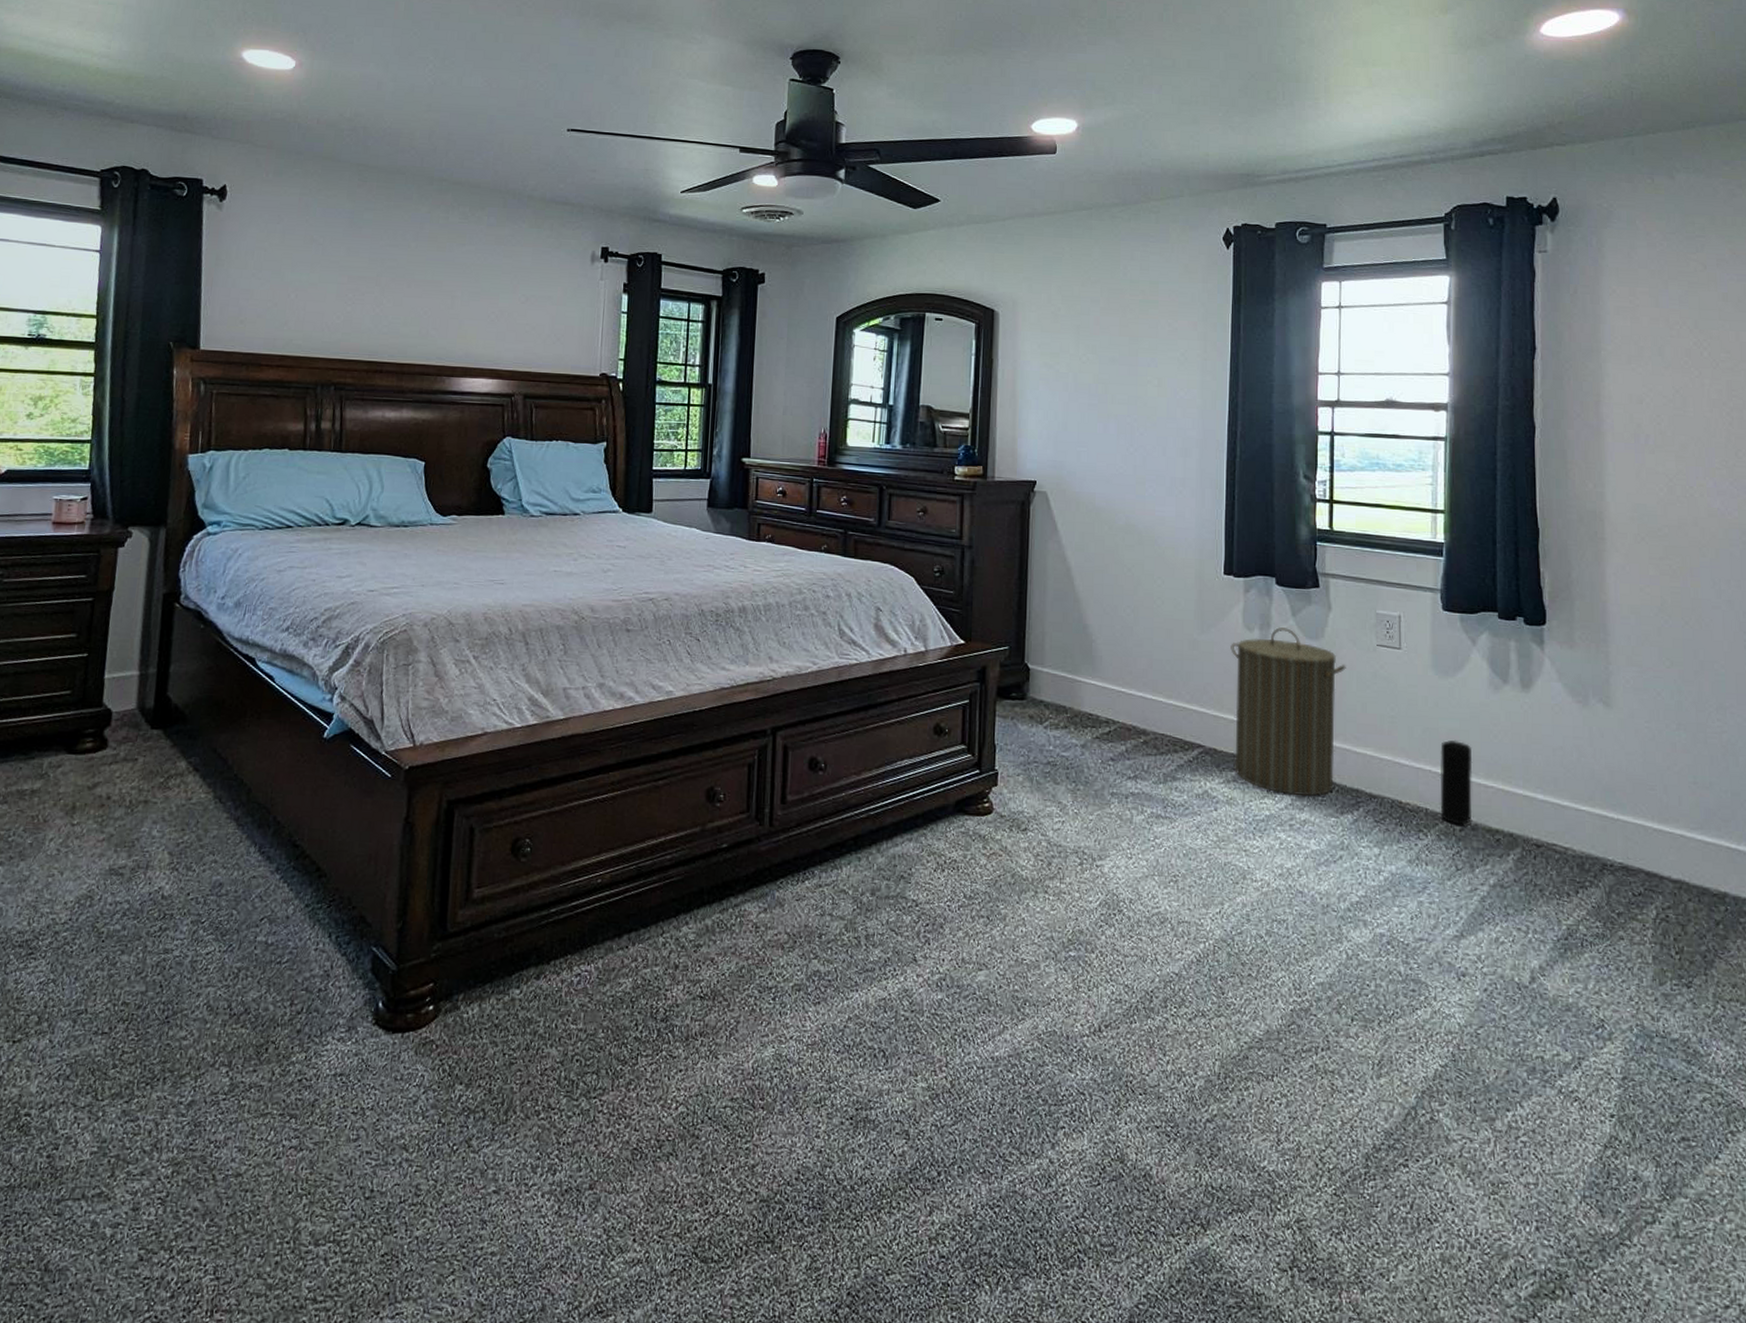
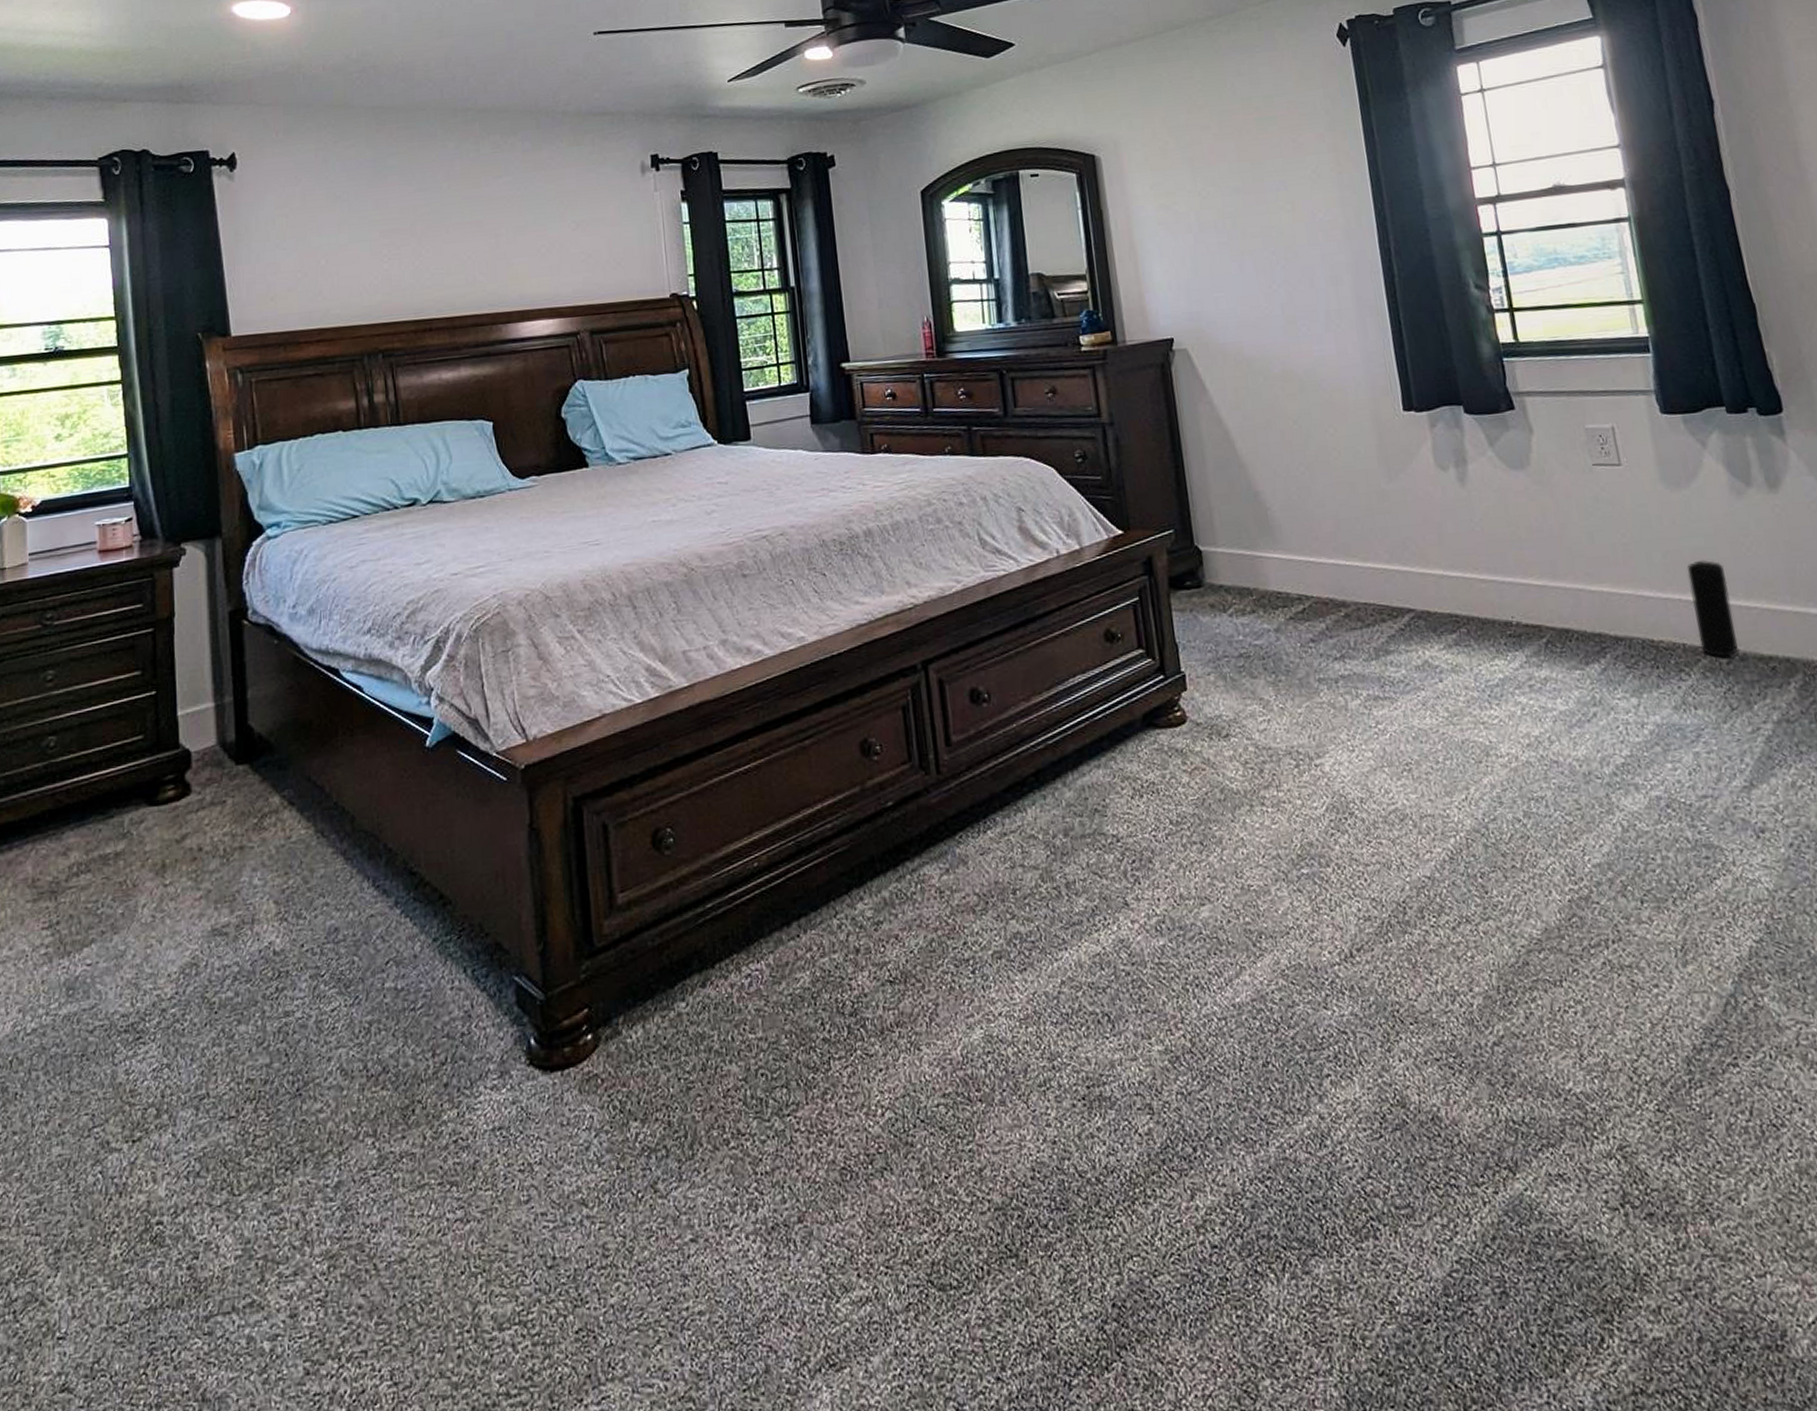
laundry hamper: present [1230,627,1346,797] -> none [1425,460,1572,652]

